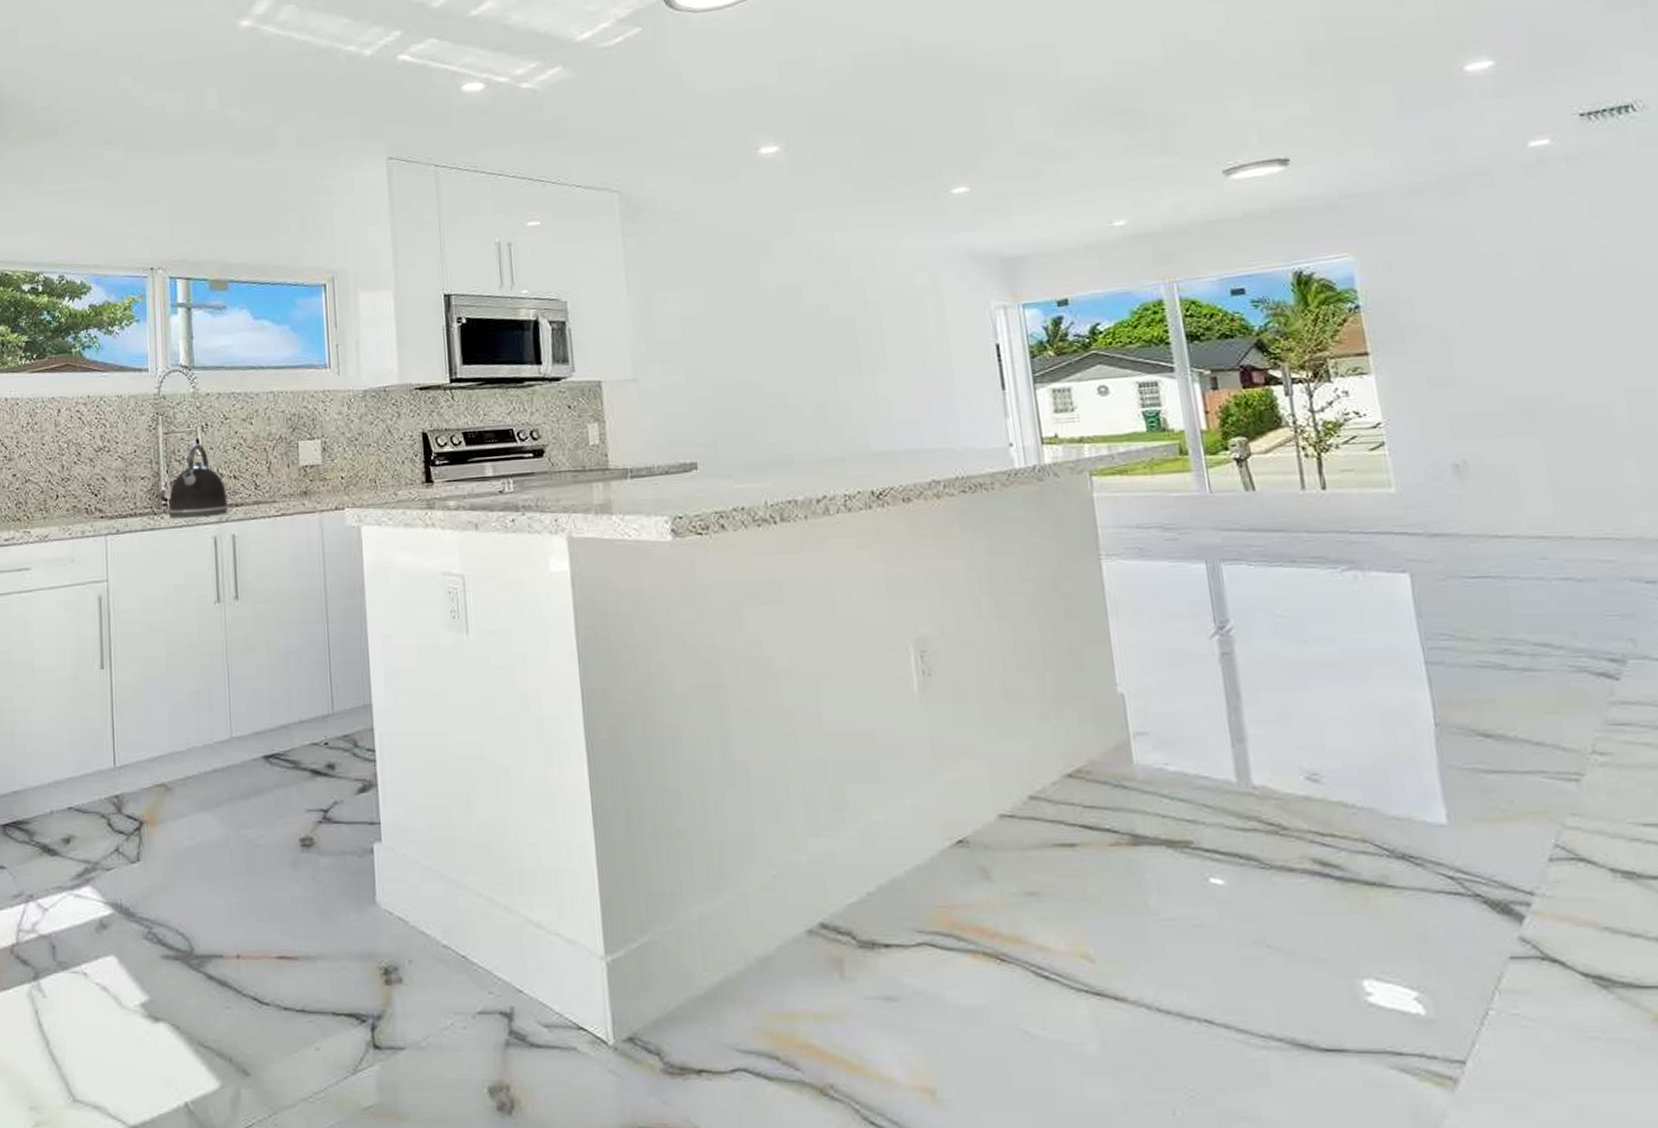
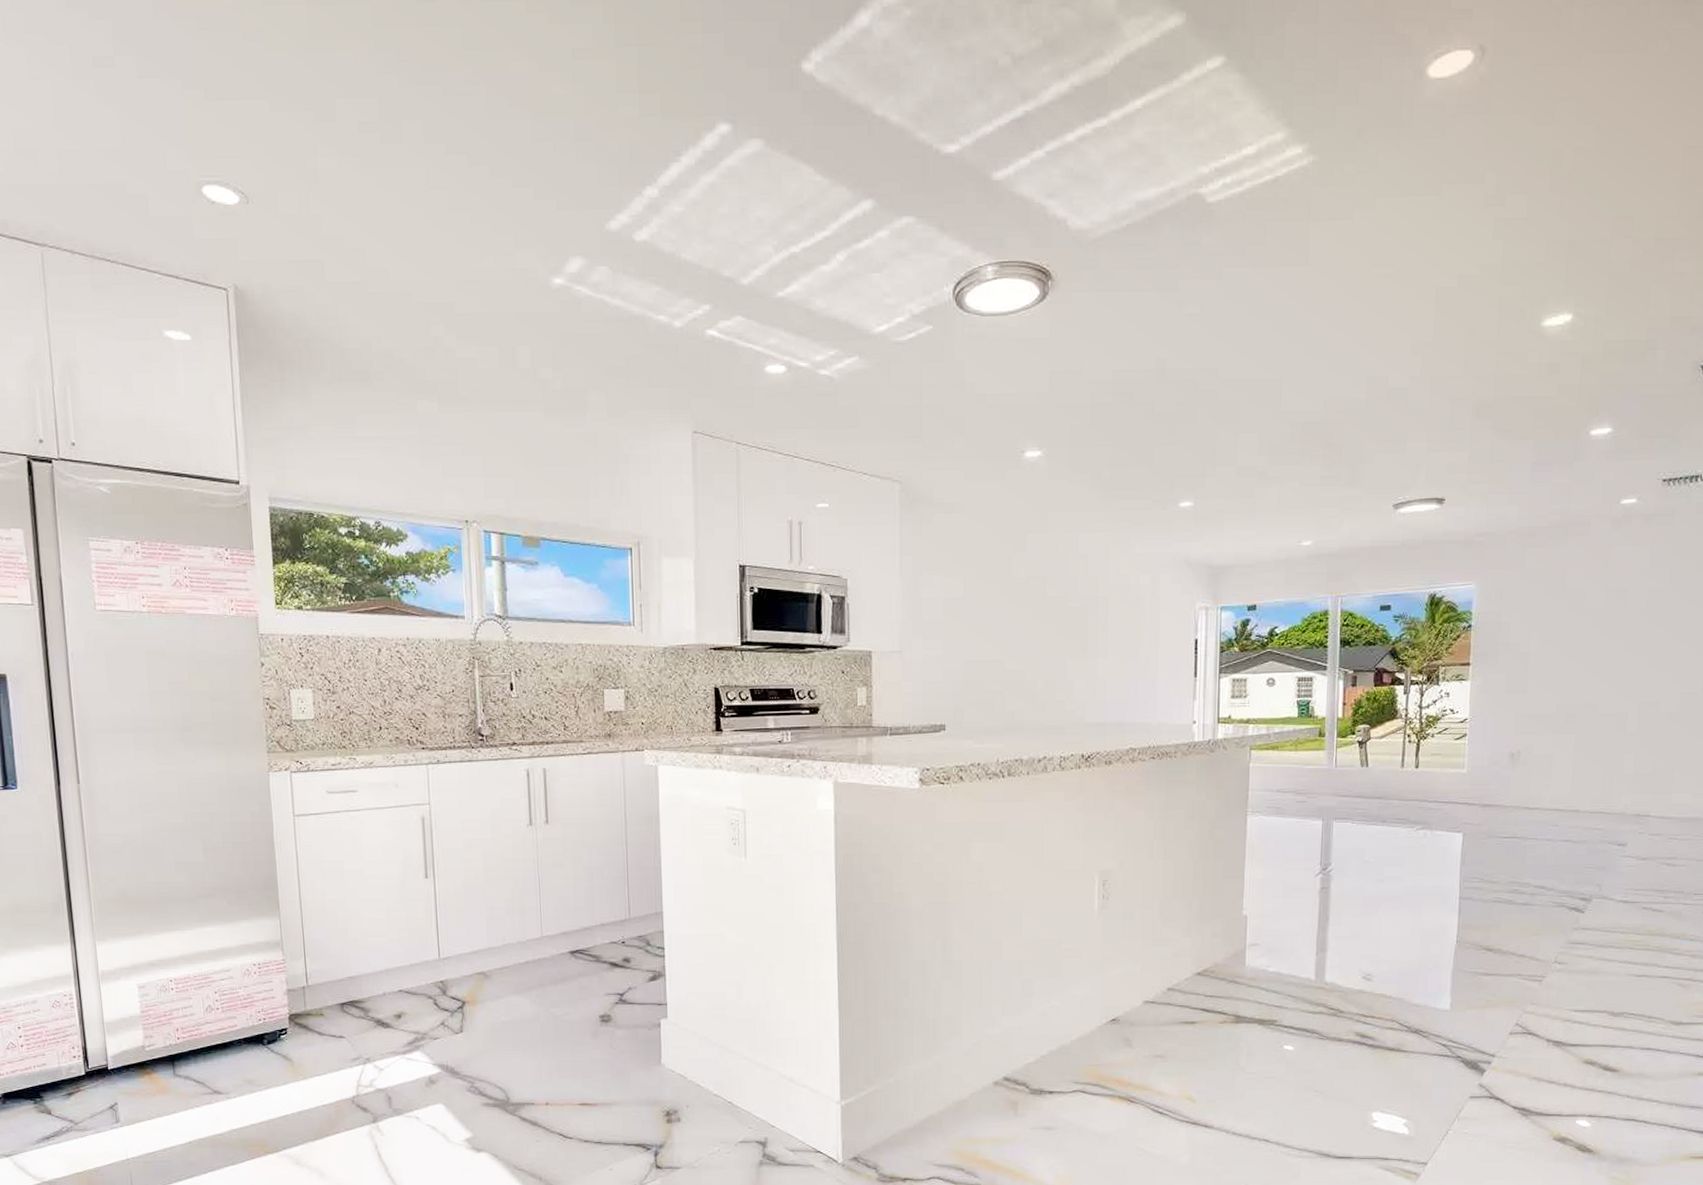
kettle: present [168,443,229,520] -> none [484,687,540,753]

